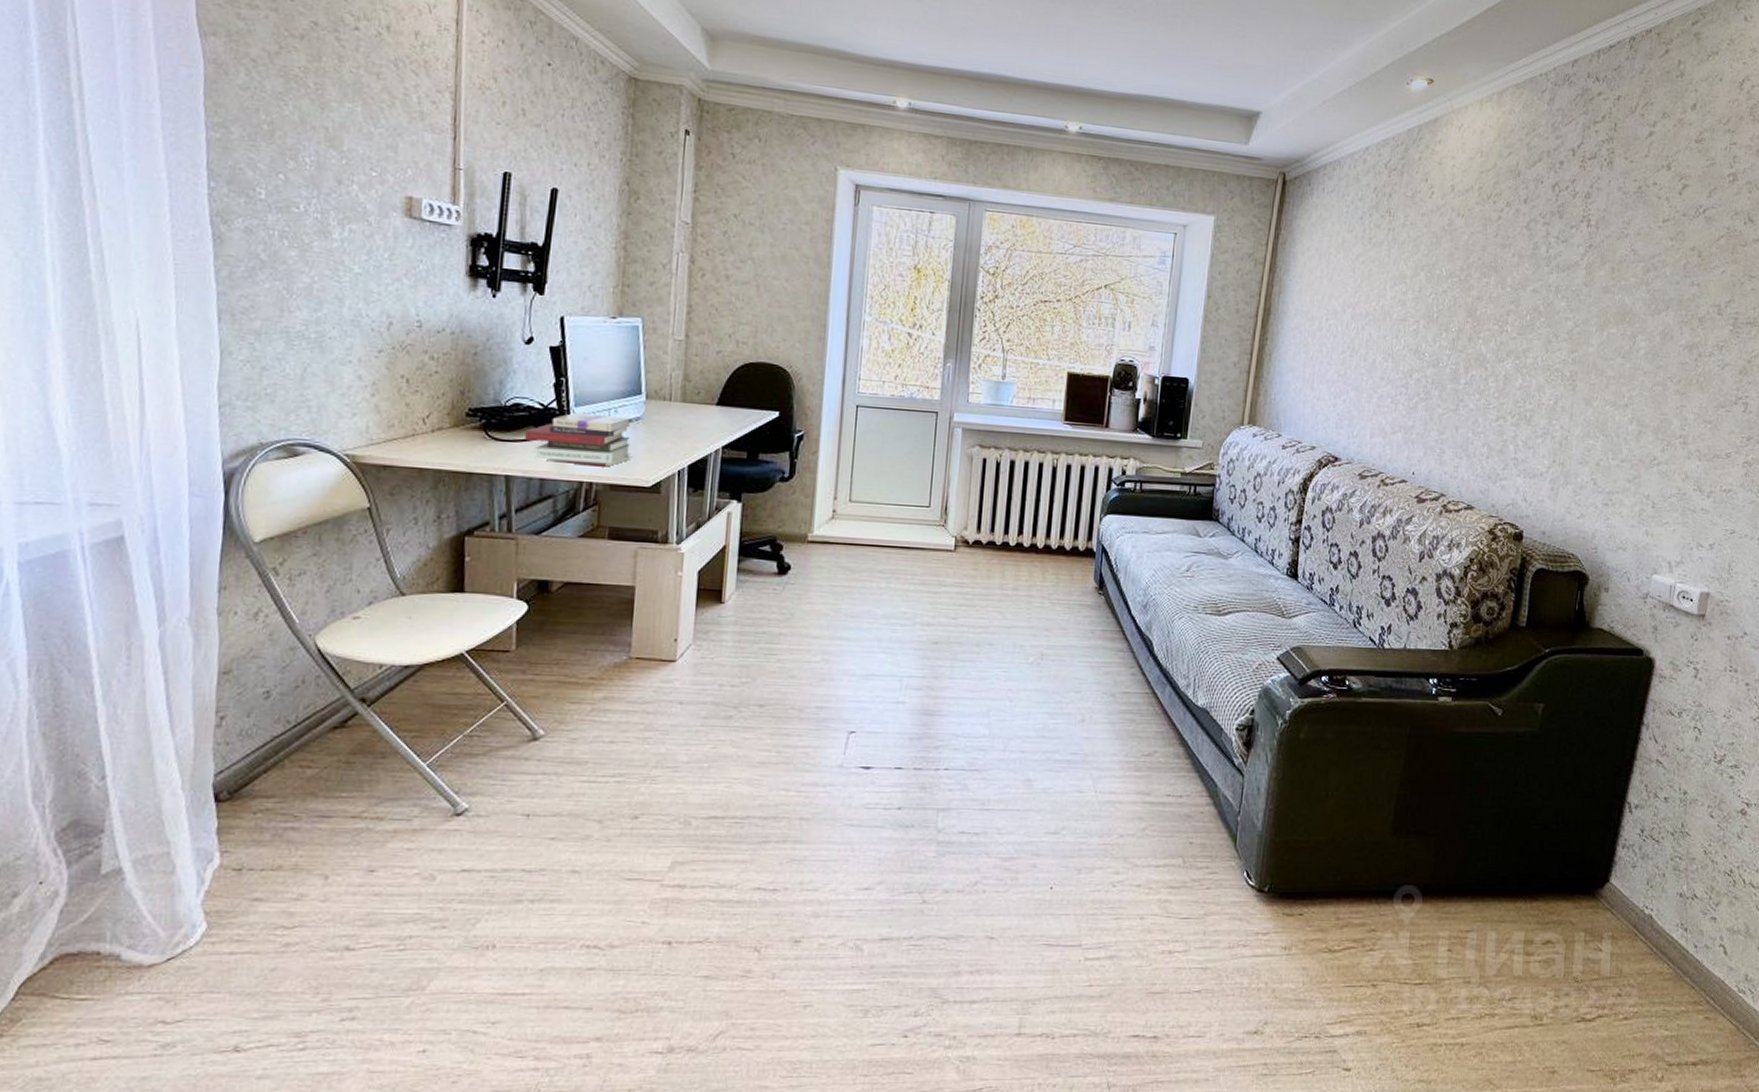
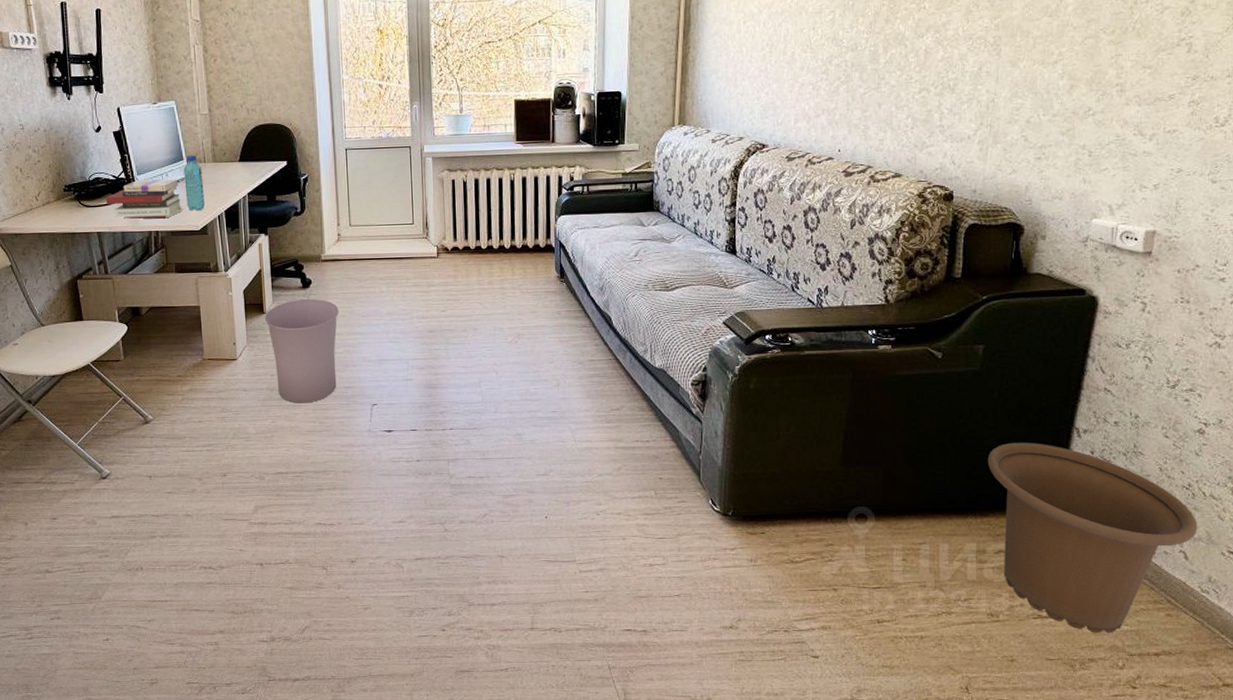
water bottle: none [637,389,666,463] -> present [184,155,205,212]
waste bin: none [721,588,822,726] -> present [264,298,339,404]
basket: none [1540,815,1737,1039] -> present [987,442,1198,633]

